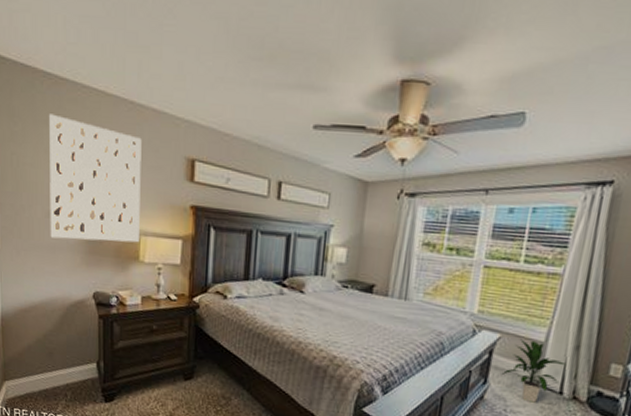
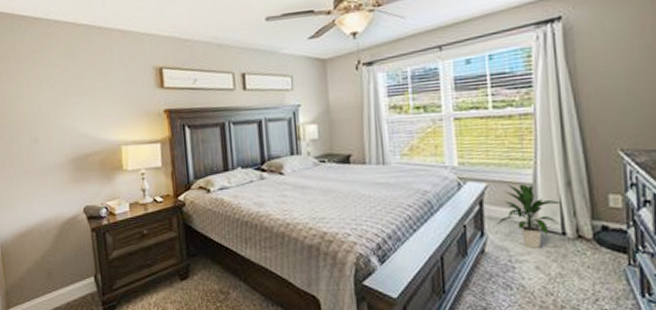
wall art: present [49,114,142,243] -> none [28,50,121,162]

